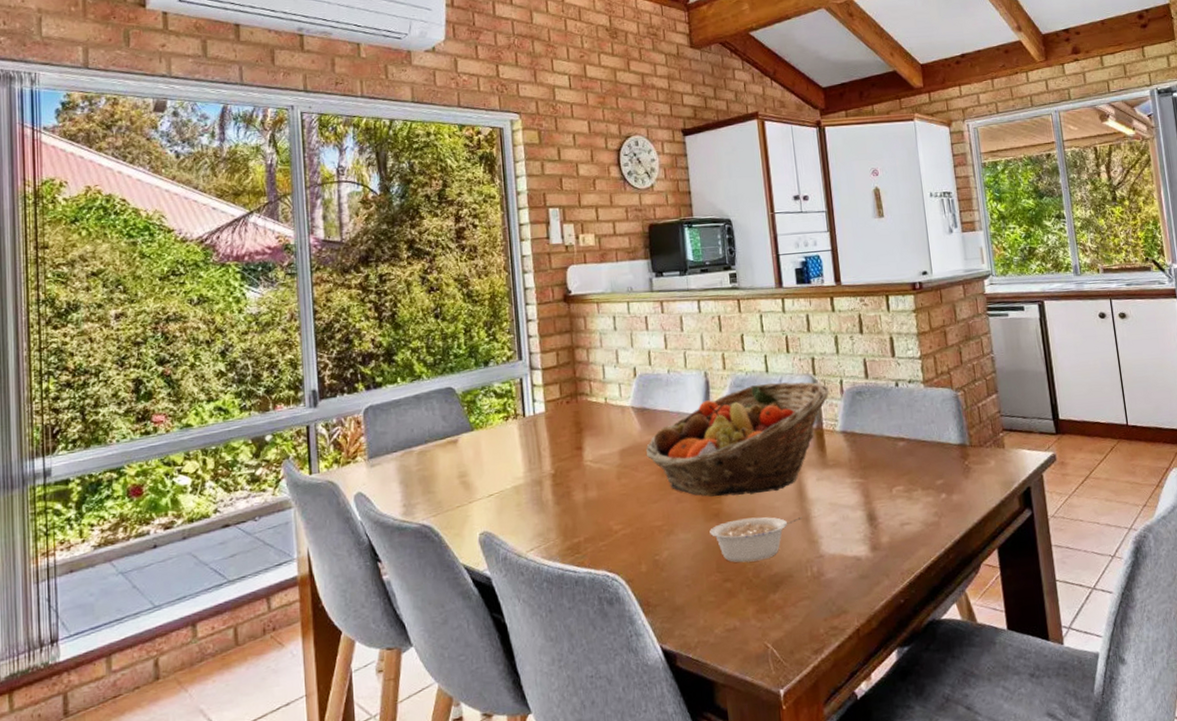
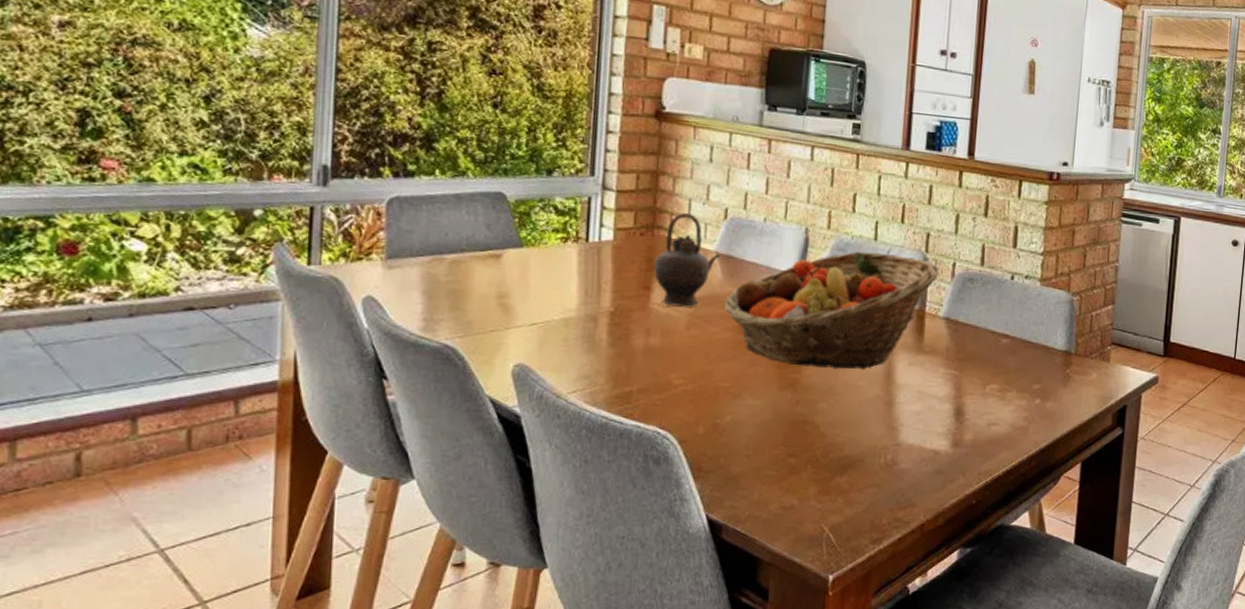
teapot: none [582,377,637,461] -> present [654,213,721,307]
legume: present [710,517,802,563] -> none [781,393,886,440]

